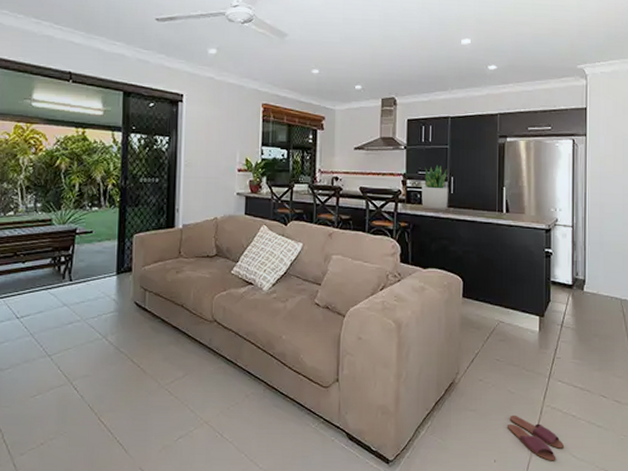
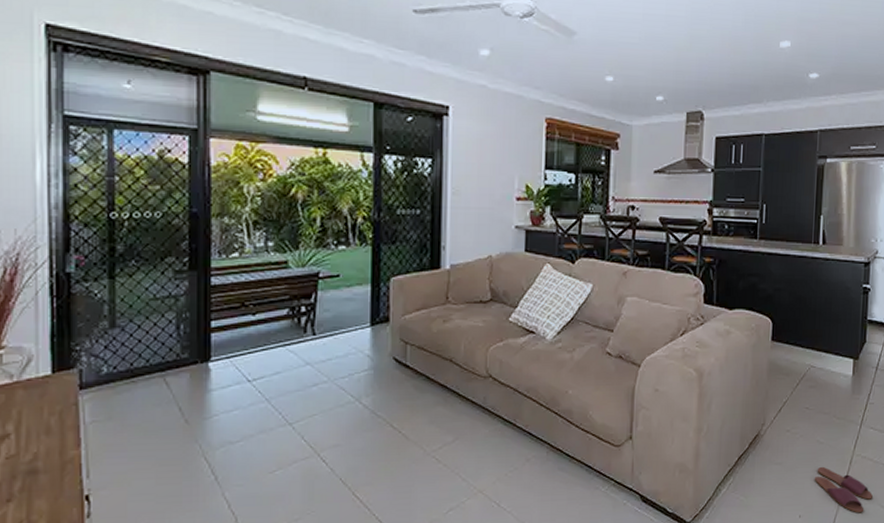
planter: present [421,164,448,211] -> none [729,190,760,244]

